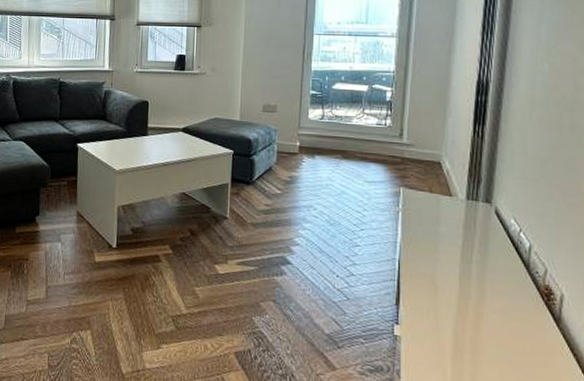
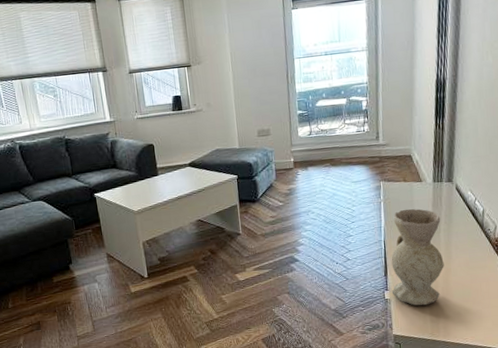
vase: none [403,226,475,355] -> present [391,208,444,306]

